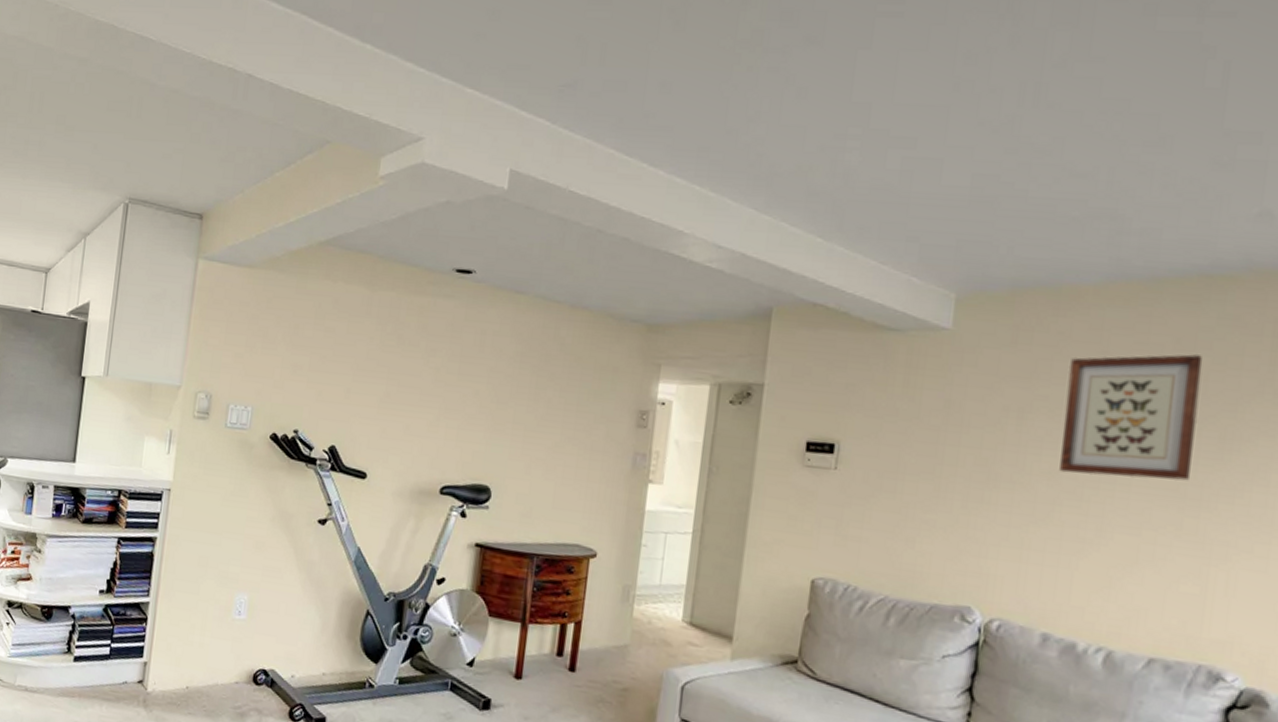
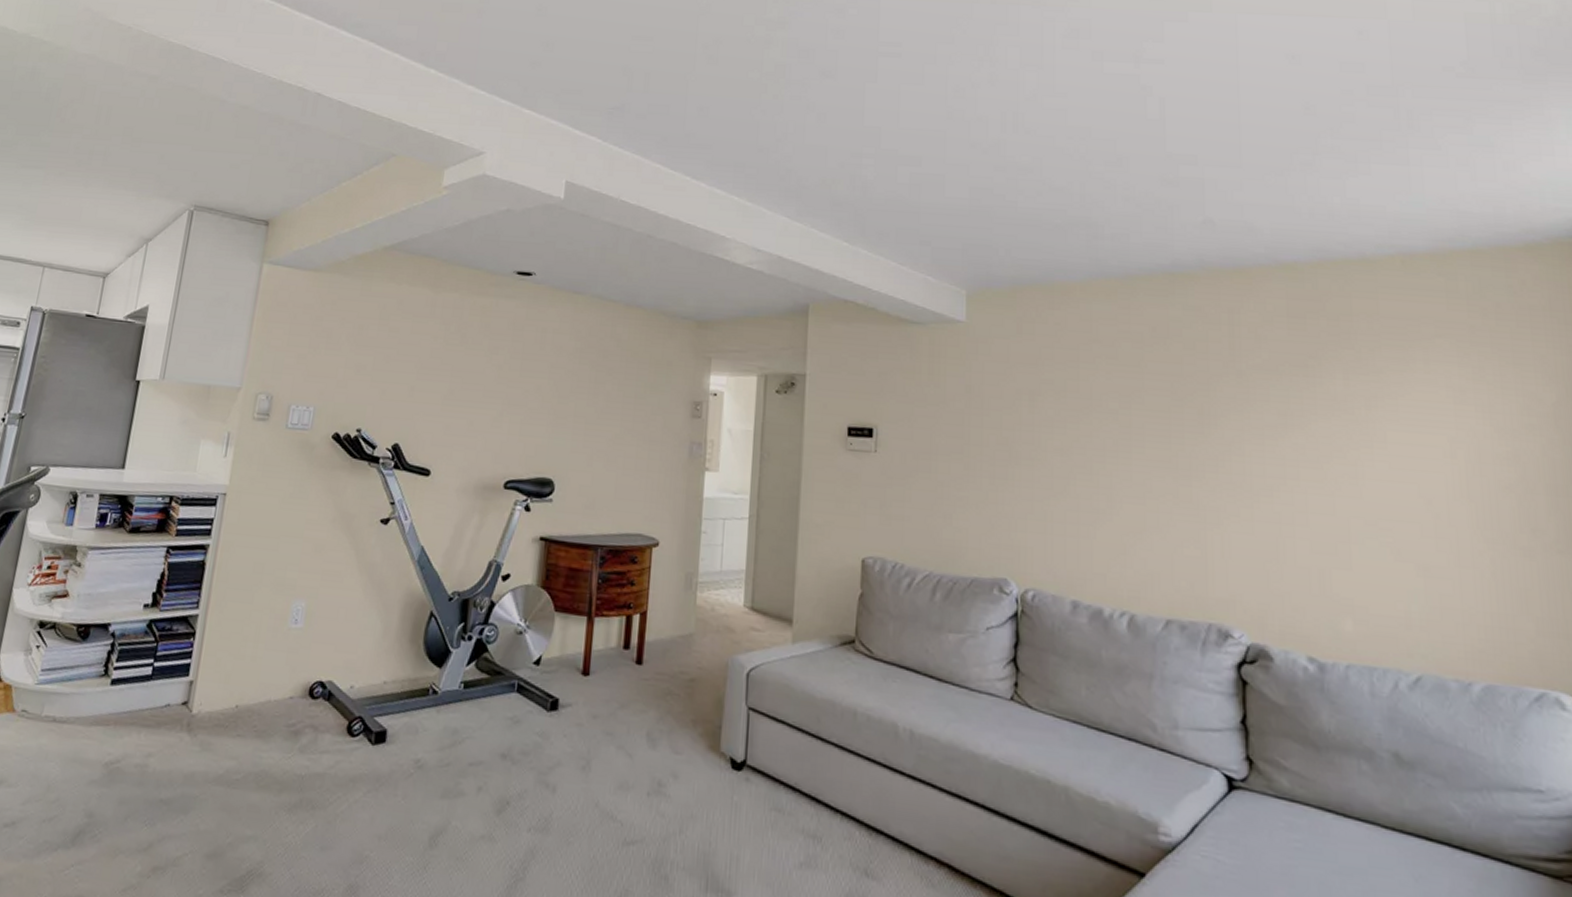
wall art: present [1059,354,1203,481] -> none [1068,341,1178,453]

